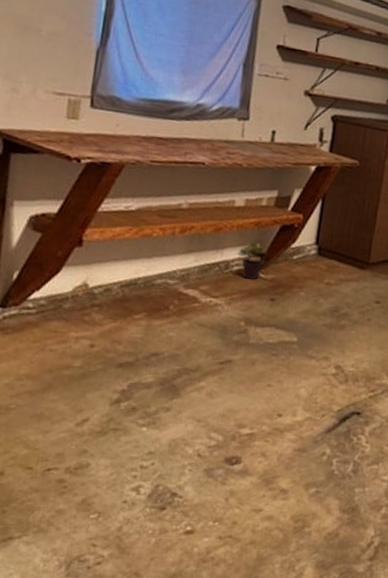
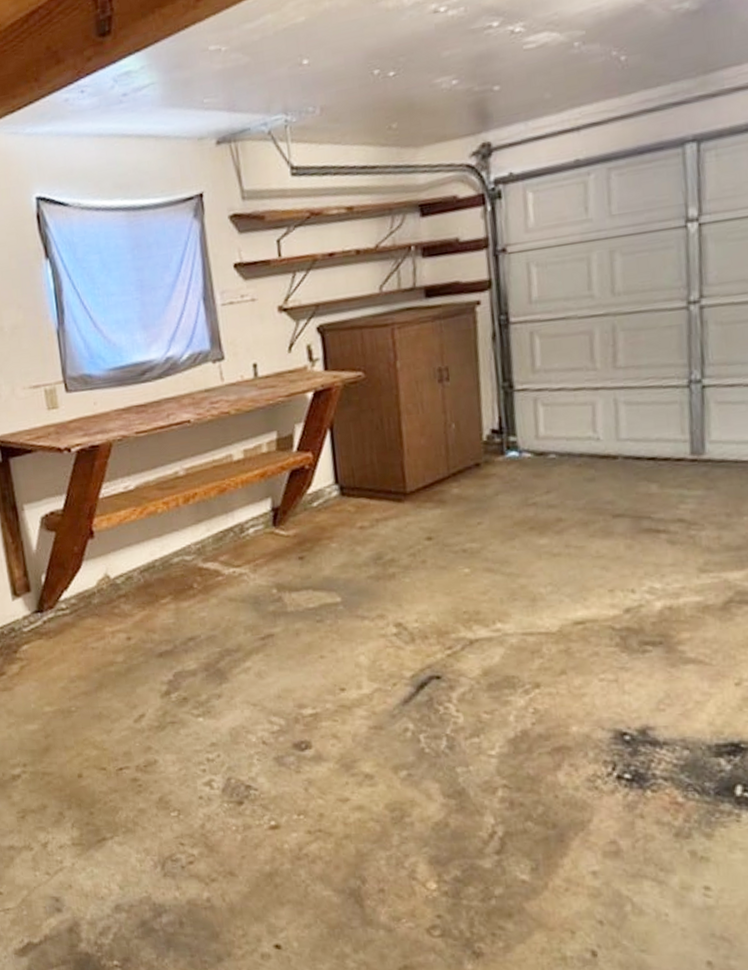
potted plant: present [237,241,267,280] -> none [249,495,282,540]

